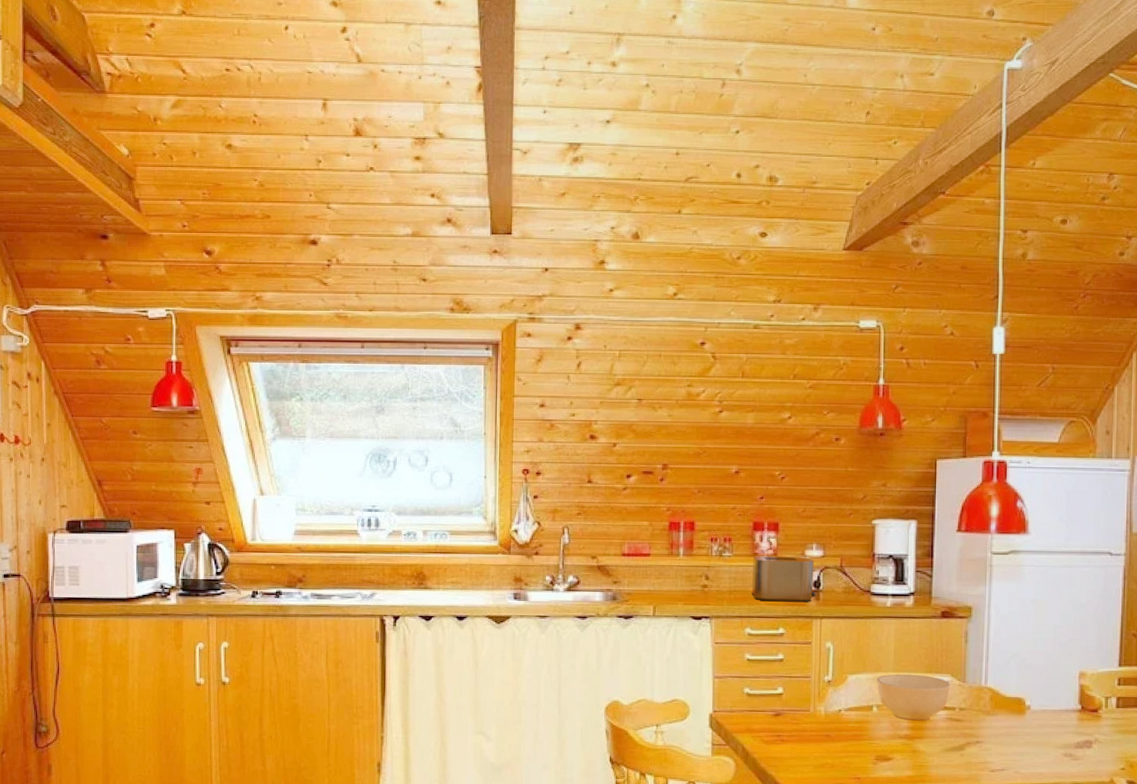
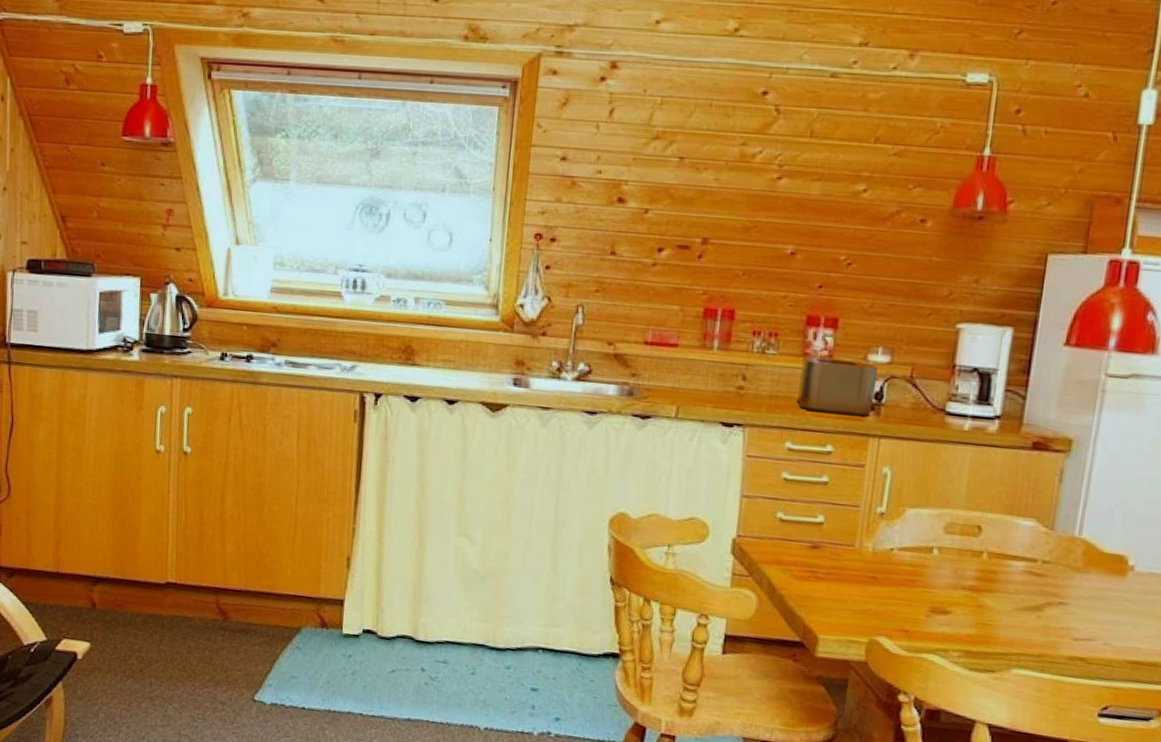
bowl: present [877,674,950,721] -> none [941,512,1034,572]

